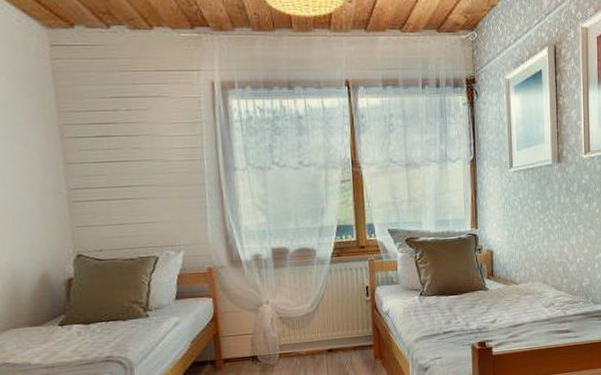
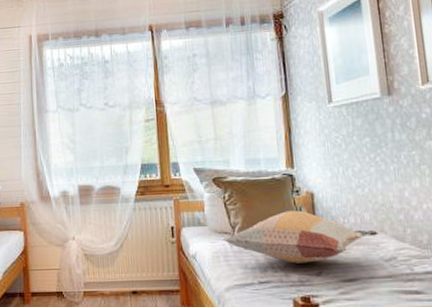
decorative pillow: none [414,266,542,314] -> present [223,210,378,264]

